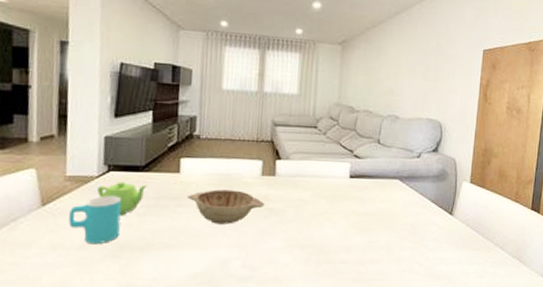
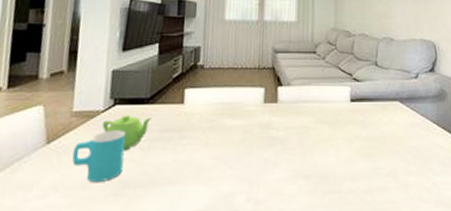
decorative bowl: present [186,189,265,224] -> none [190,119,268,156]

